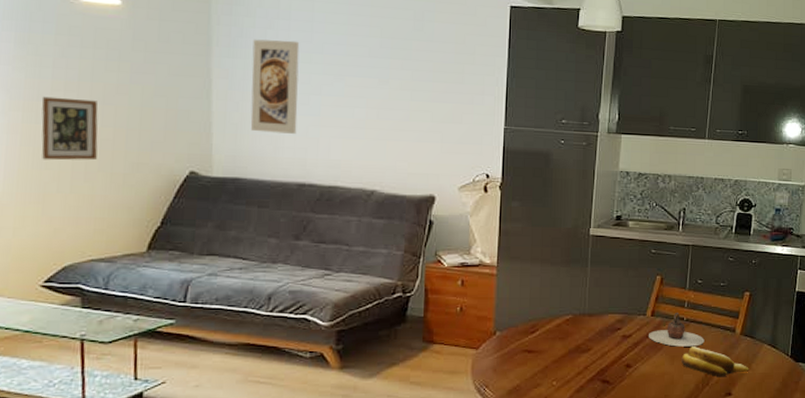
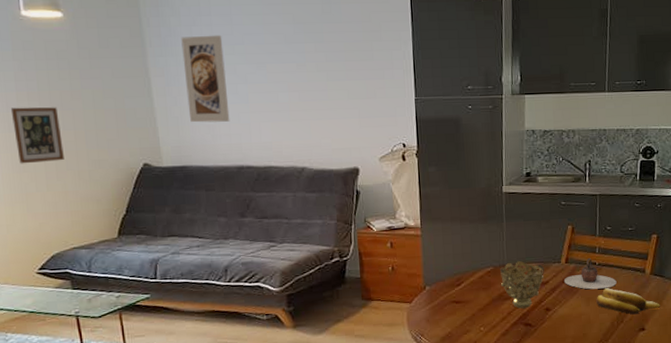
decorative bowl: none [579,311,628,363] -> present [499,261,544,309]

